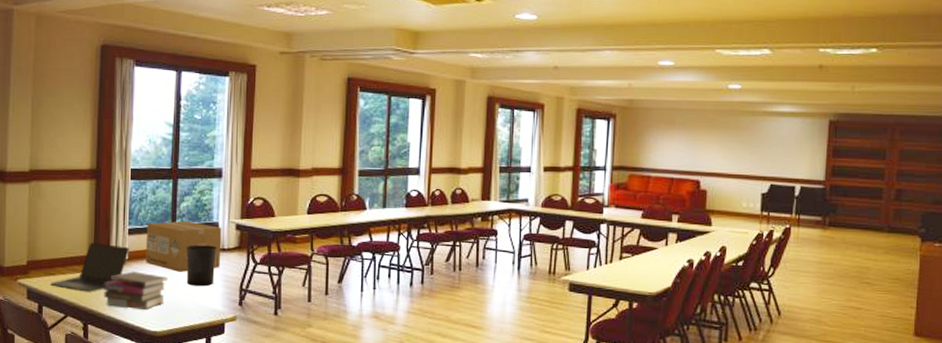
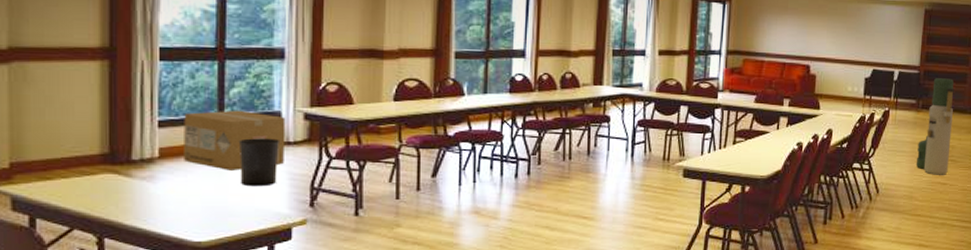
laptop: present [51,242,129,292] -> none [47,138,160,199]
books: present [103,271,169,309] -> none [124,172,216,217]
water cooler: none [823,193,868,299] -> present [915,78,955,175]

